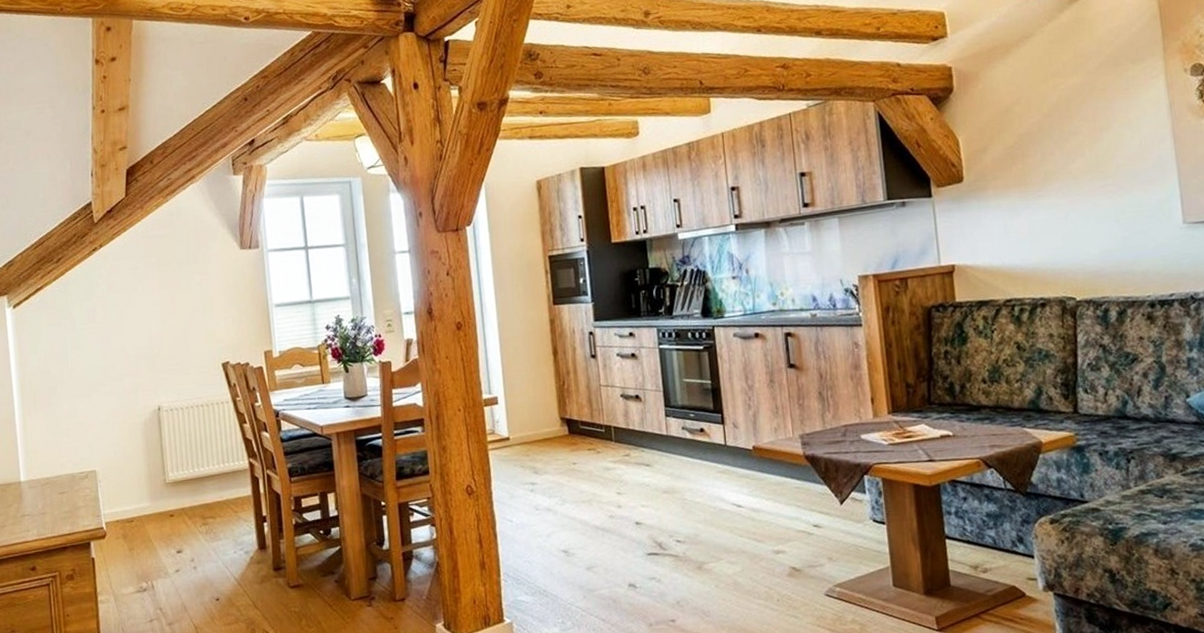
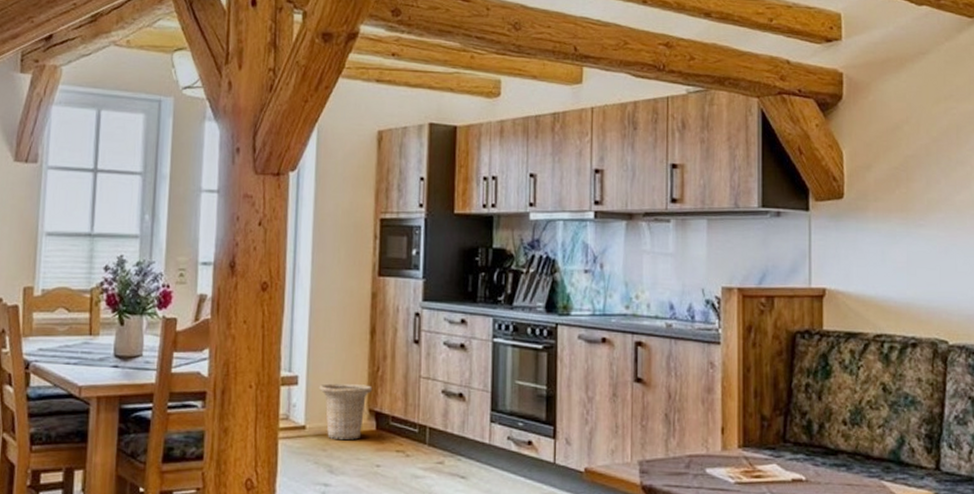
basket: none [517,397,562,446] -> present [320,383,373,440]

